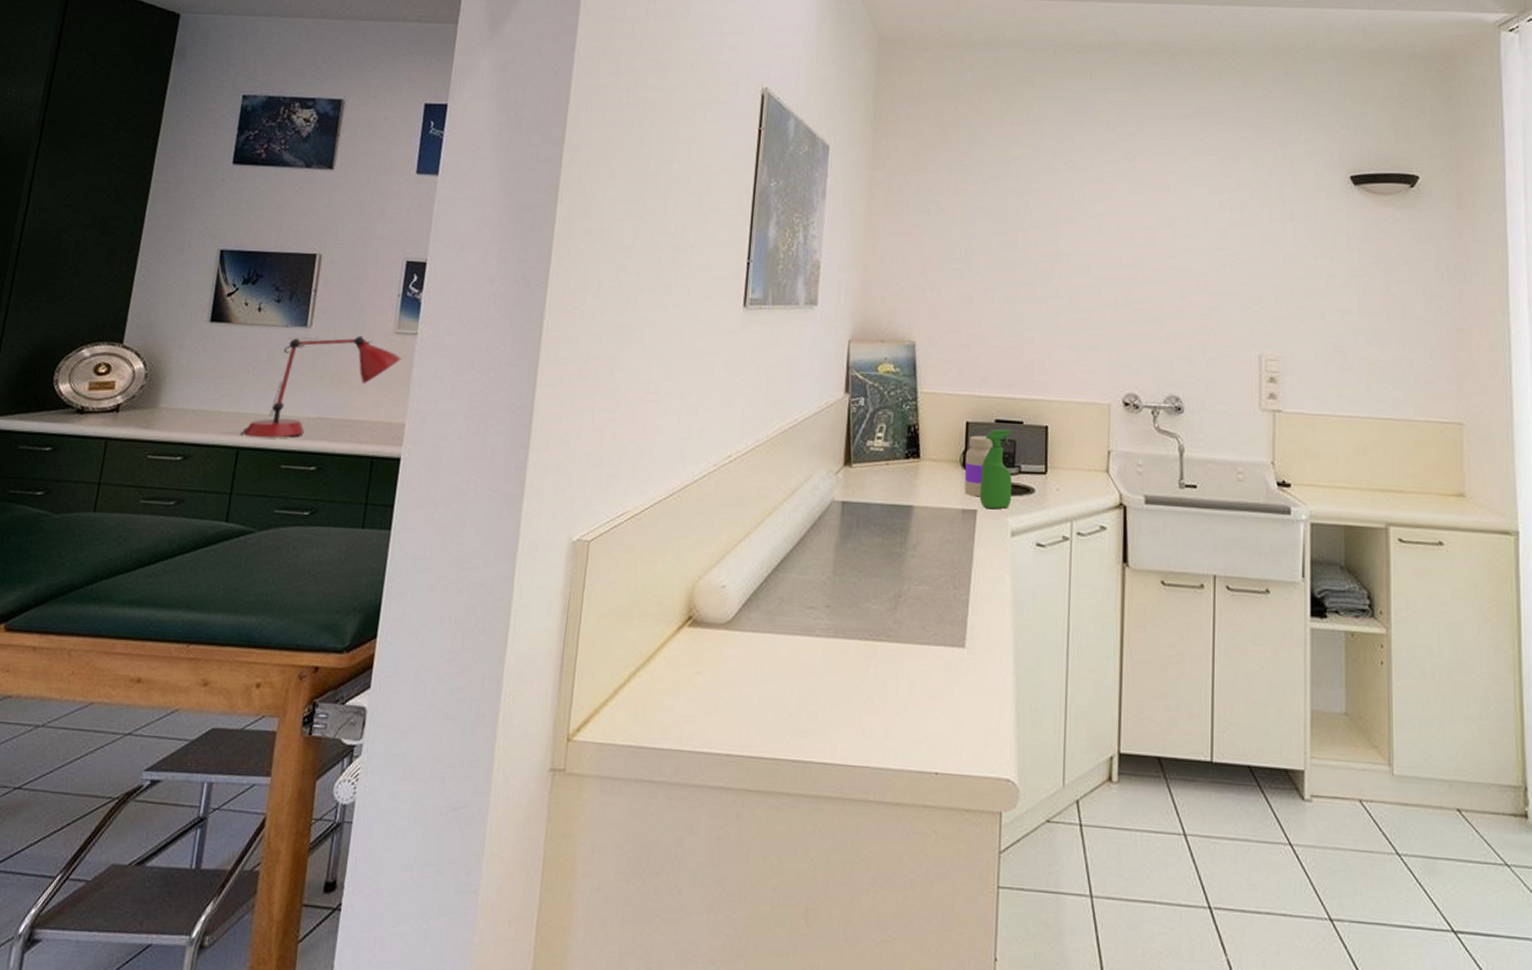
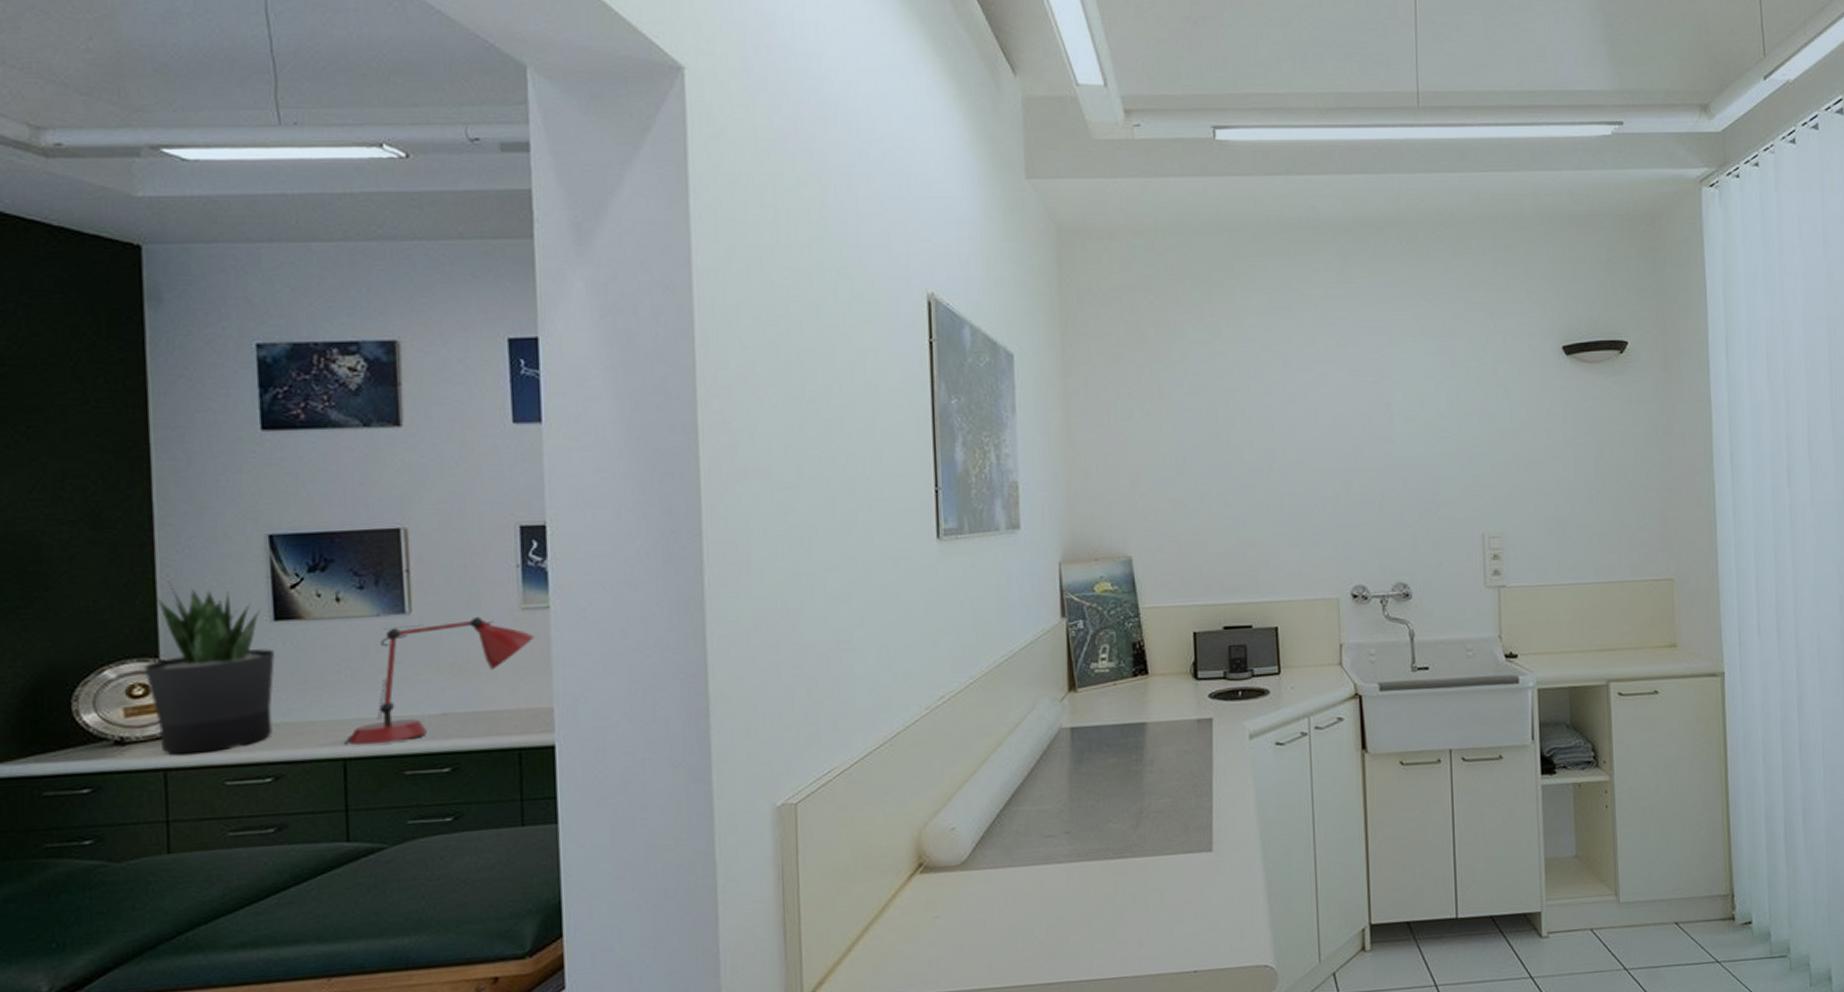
planter: none [108,280,205,428] -> present [144,580,275,755]
jar: present [964,435,994,497] -> none [1195,644,1224,706]
spray bottle: present [979,429,1013,510] -> none [1213,634,1247,716]

